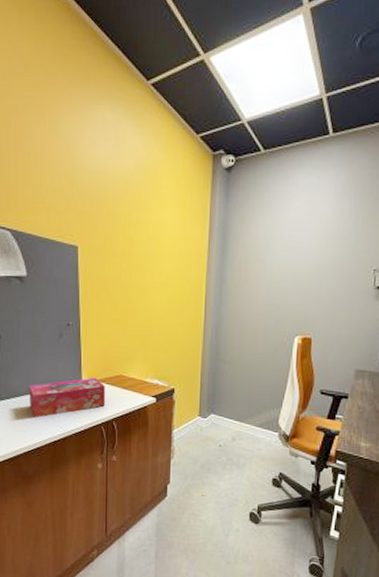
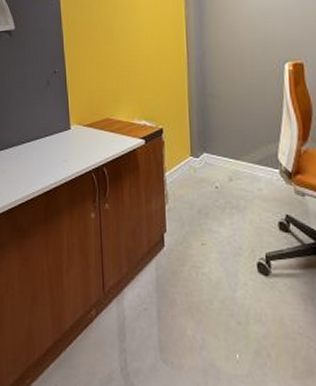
tissue box: present [29,377,106,418] -> none [20,122,95,168]

